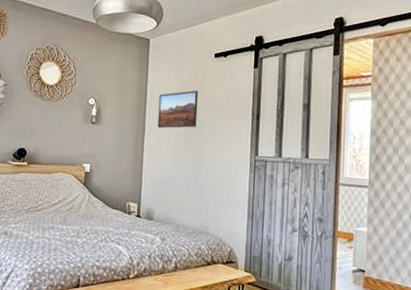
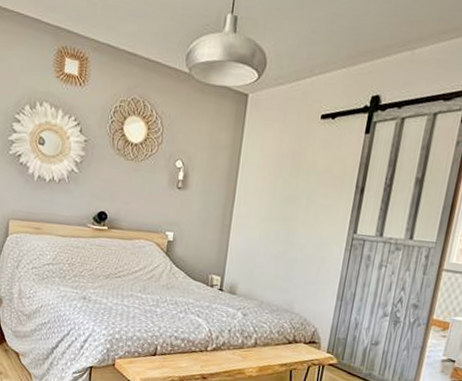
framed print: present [157,90,198,128] -> none [249,157,298,199]

